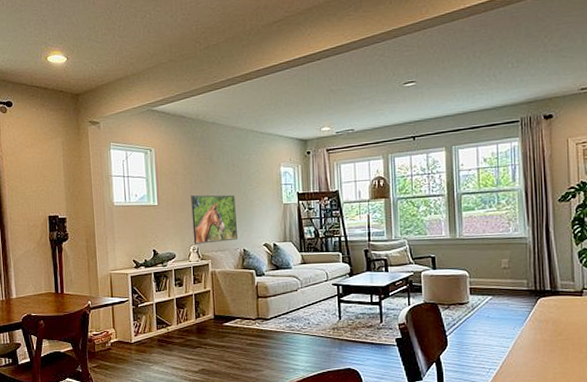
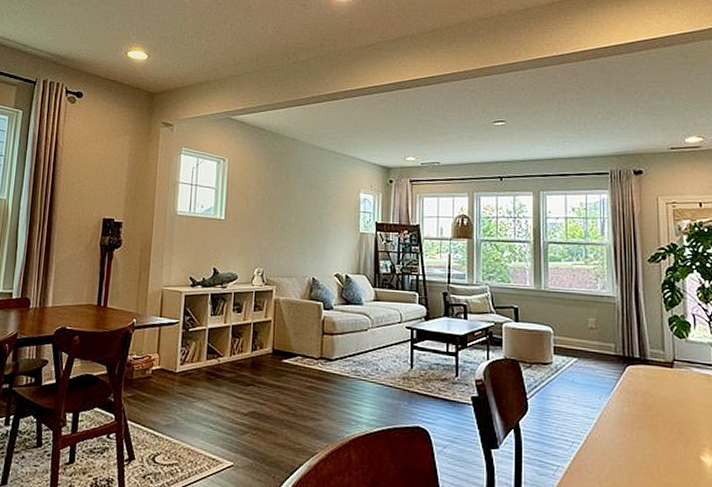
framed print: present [191,194,237,244] -> none [259,212,309,268]

